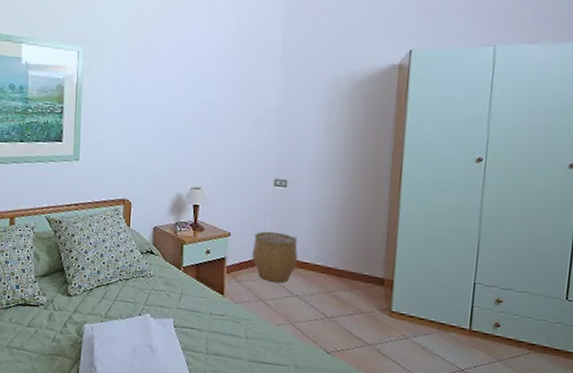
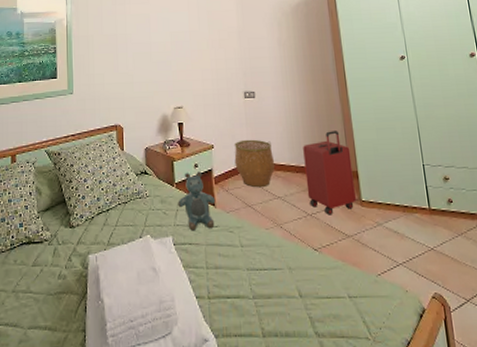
stuffed animal: none [183,257,225,317] -> present [178,171,216,231]
suitcase: none [329,233,390,321] -> present [303,131,356,215]

